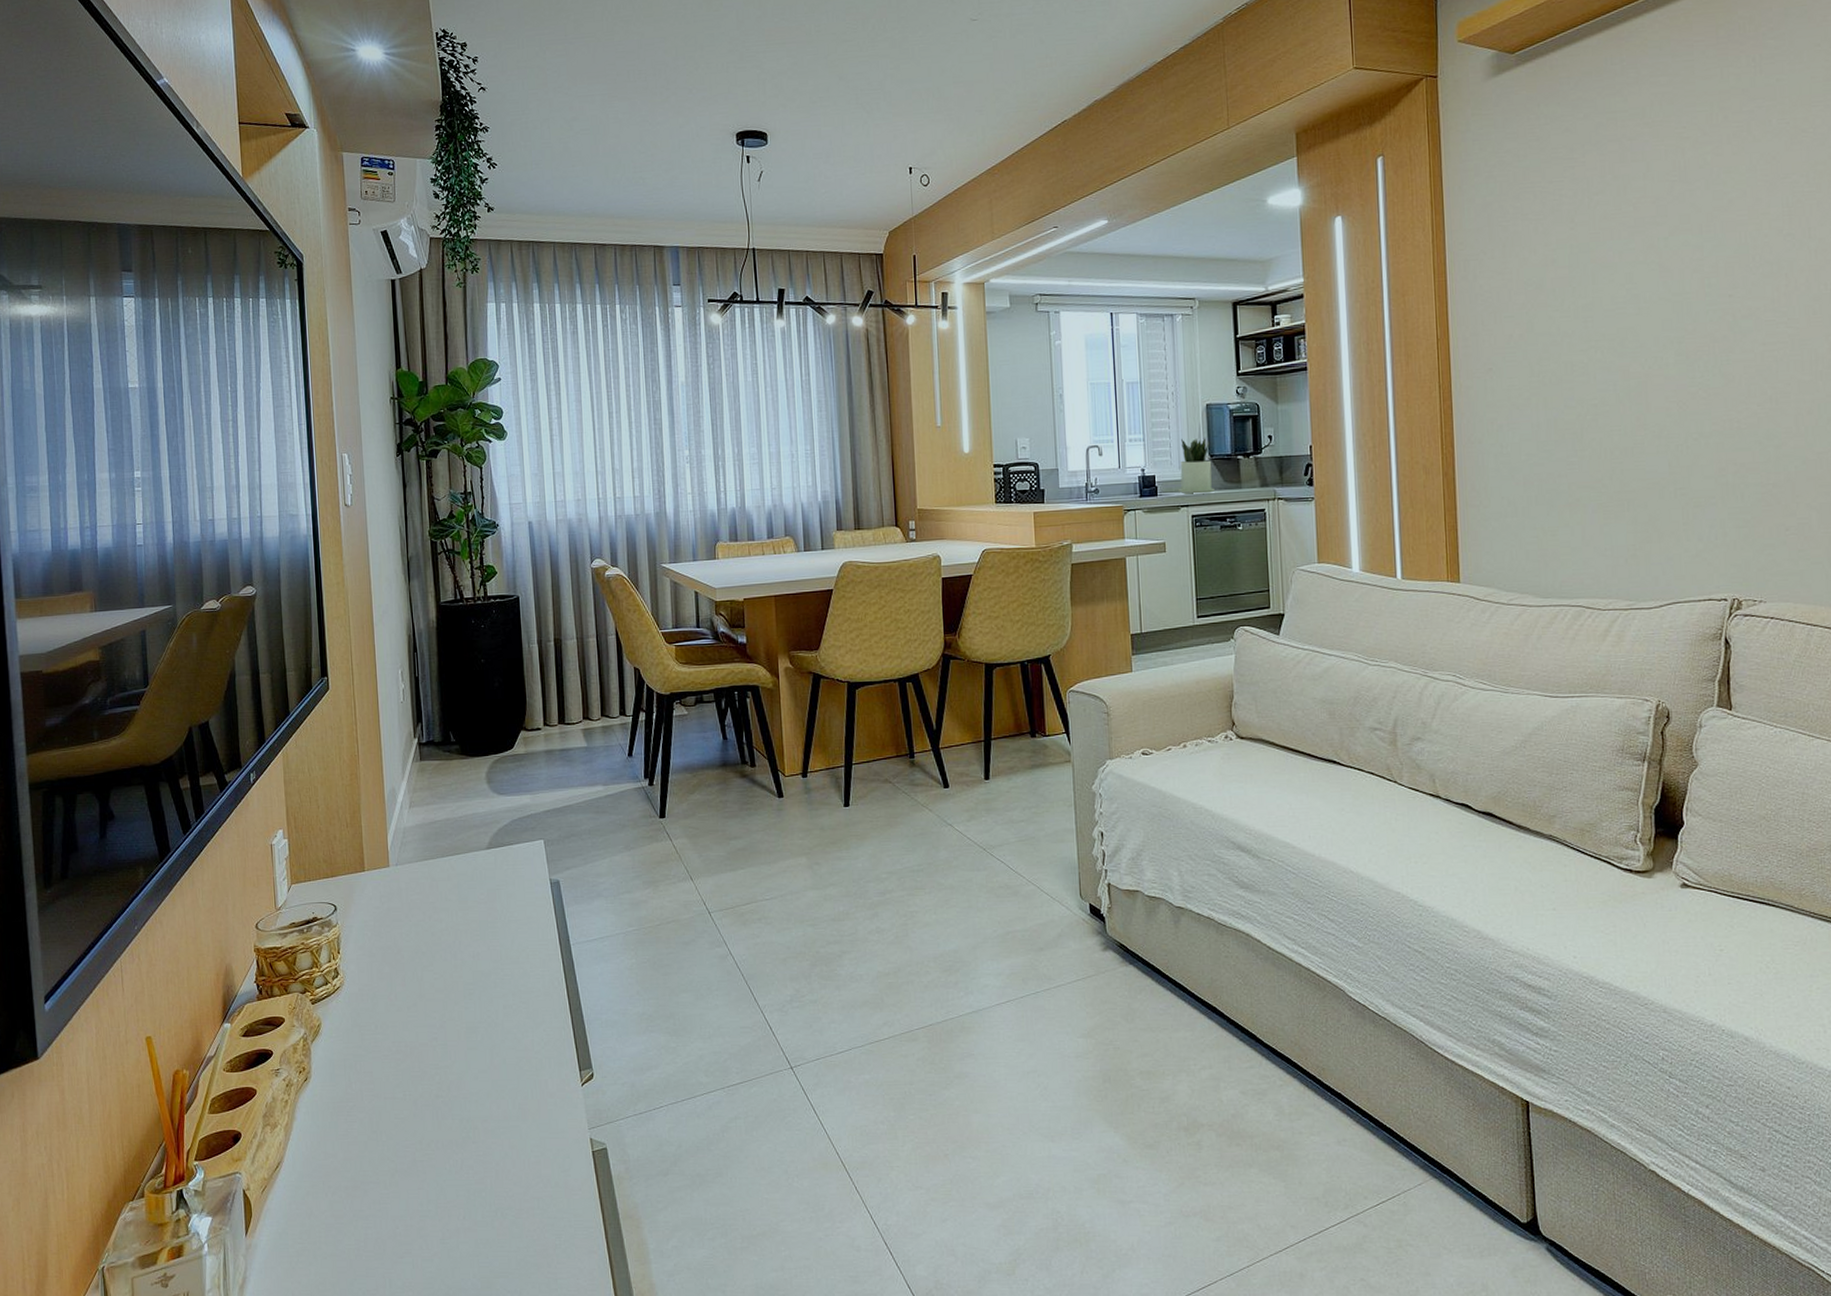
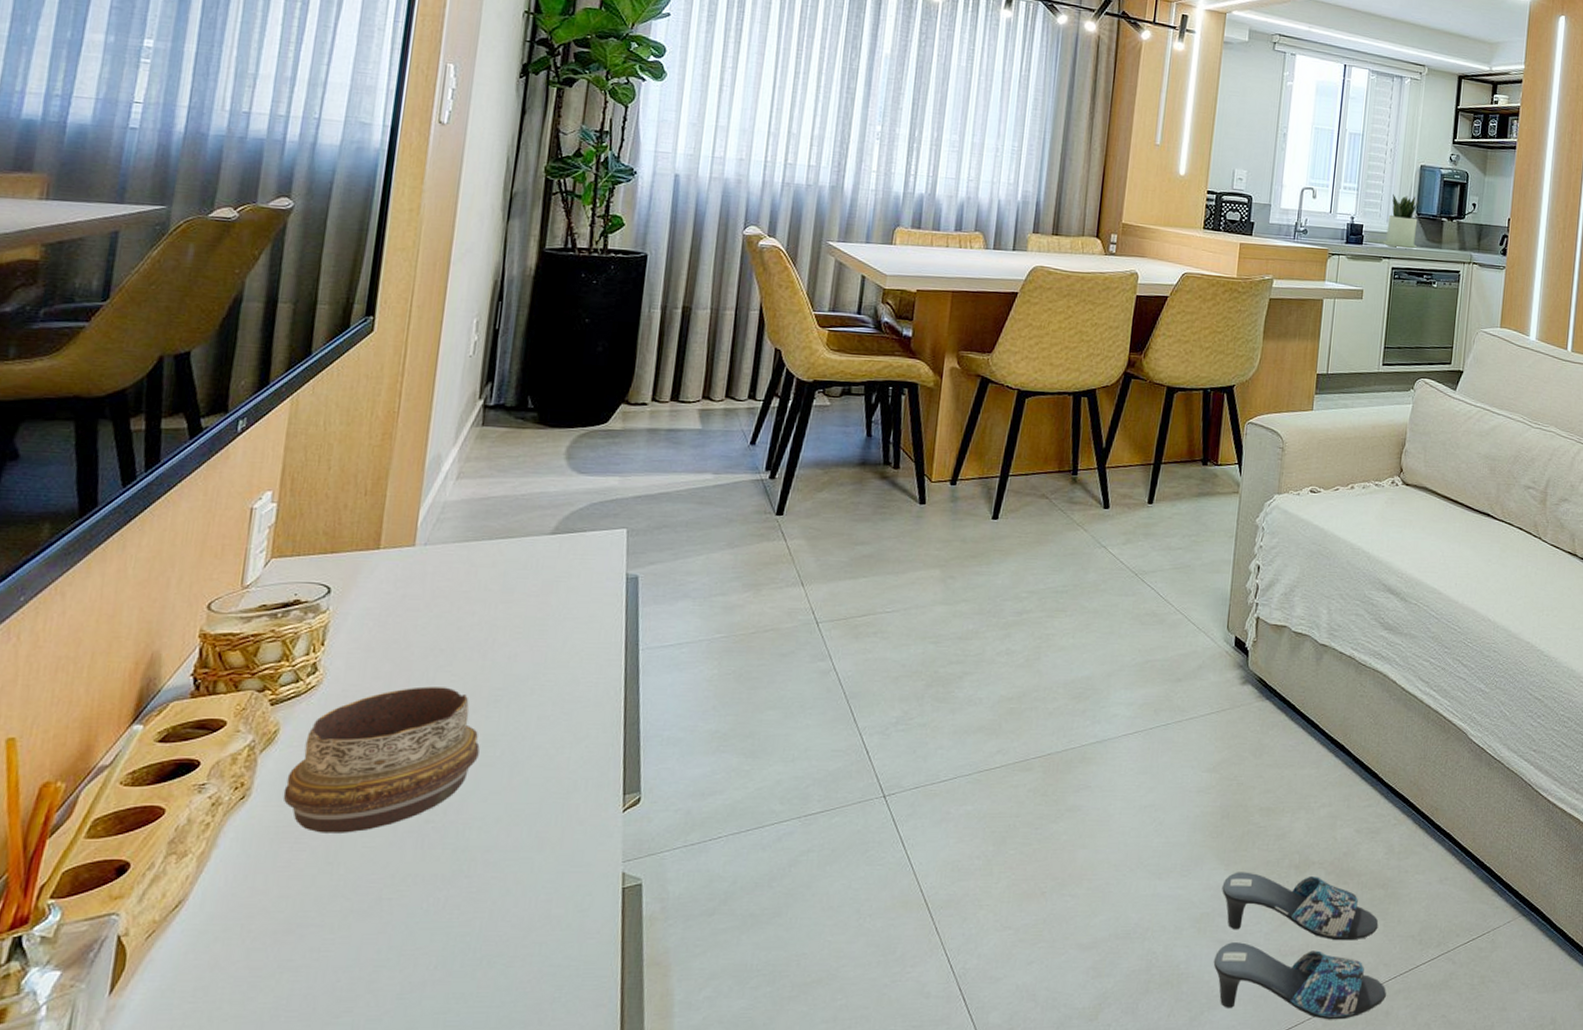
decorative bowl: none [333,984,465,1107] -> present [283,686,480,833]
slippers: none [1114,1134,1298,1281] -> present [1213,872,1386,1020]

